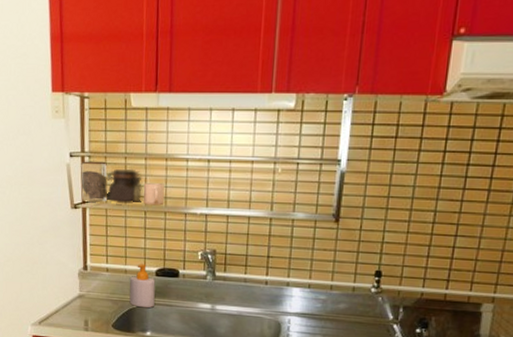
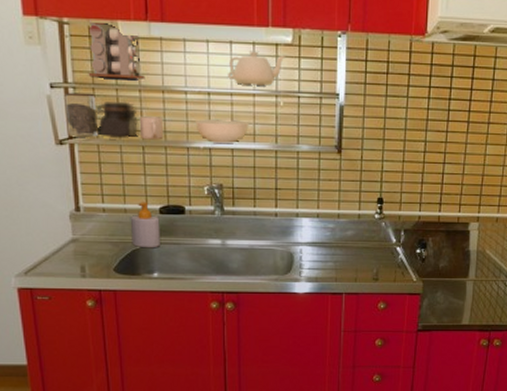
spice rack: none [102,93,152,149] -> present [88,20,145,80]
bowl: none [194,186,245,210] -> present [195,119,248,143]
teapot: none [228,118,288,154] -> present [228,51,287,87]

